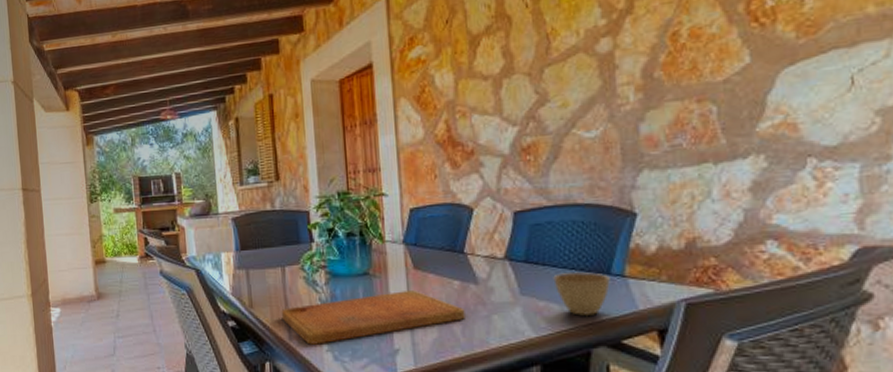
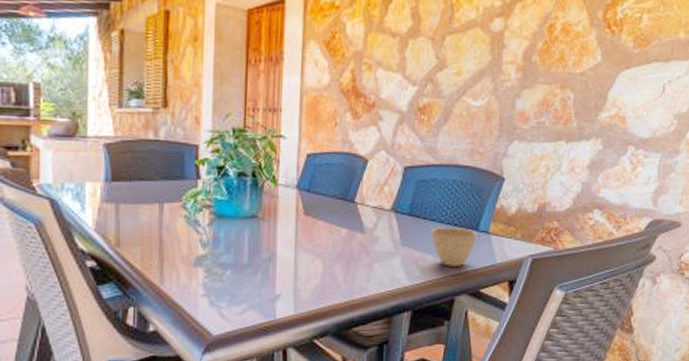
cutting board: present [281,291,465,345] -> none [153,236,349,289]

